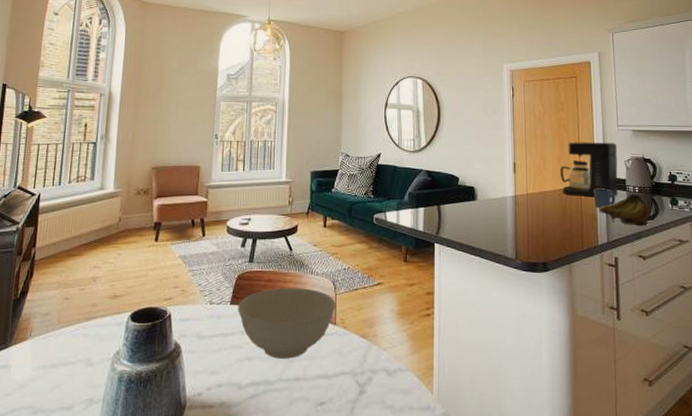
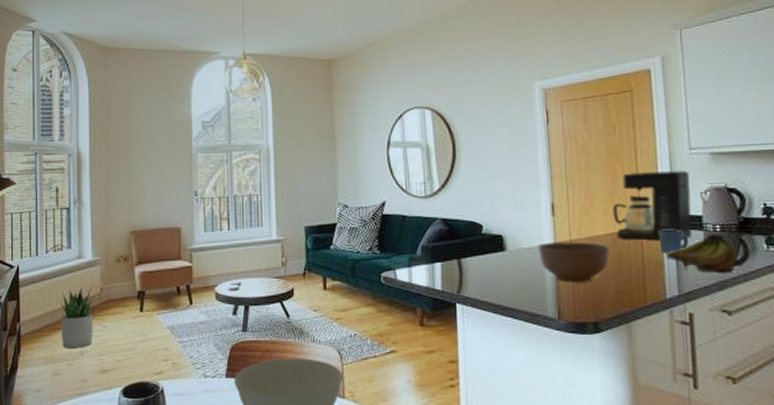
planter: none [75,216,111,274] -> present [61,286,93,348]
bowl: none [502,195,557,229] -> present [538,241,611,283]

